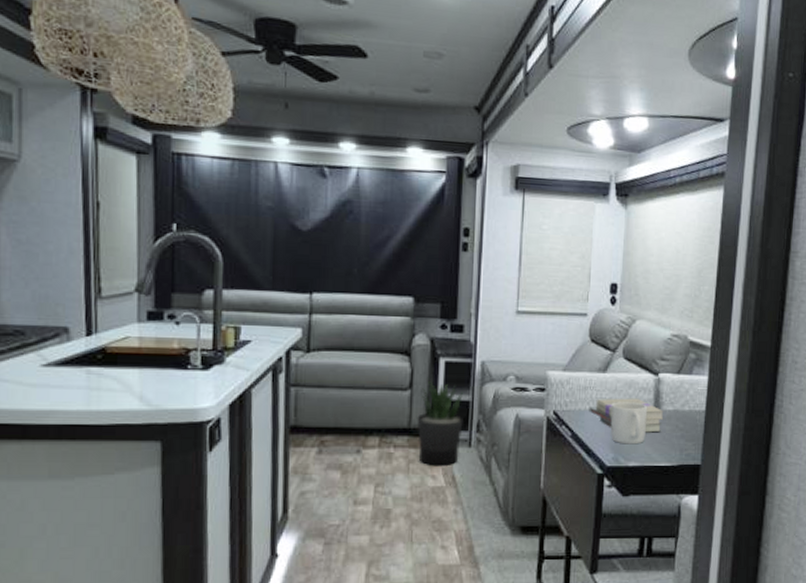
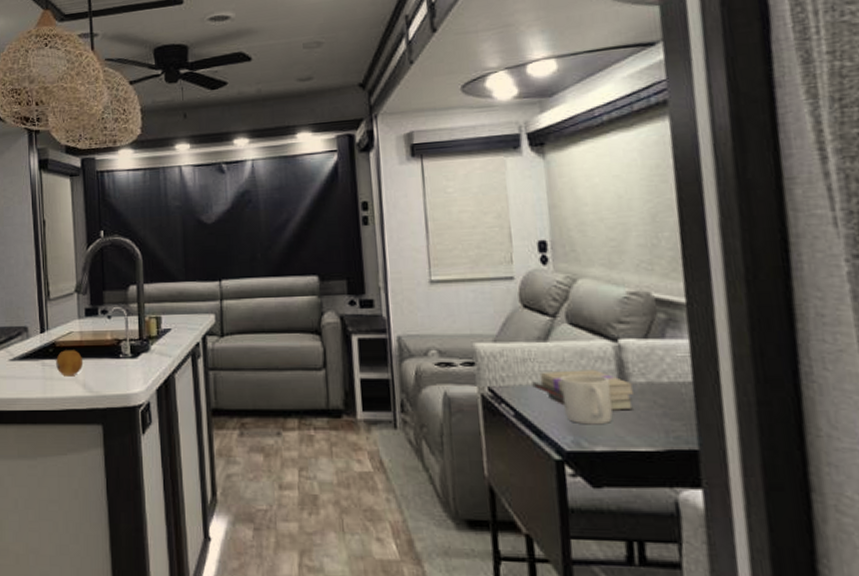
fruit: none [105,357,142,386] -> present [56,350,84,375]
planter: present [417,378,464,467] -> none [334,357,386,450]

